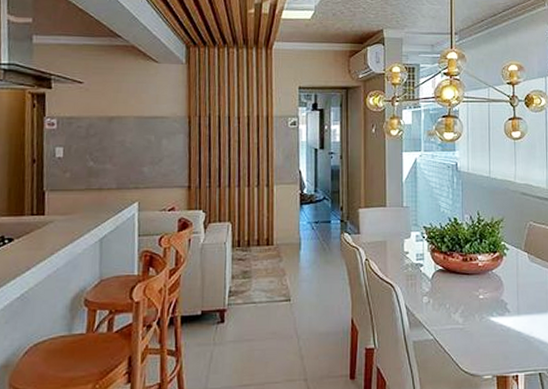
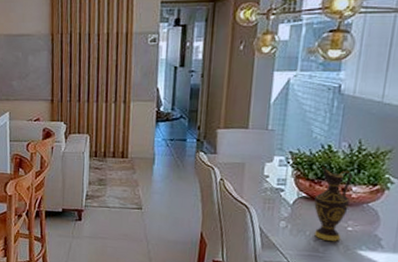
pitcher: none [450,239,477,311] -> present [314,167,353,241]

